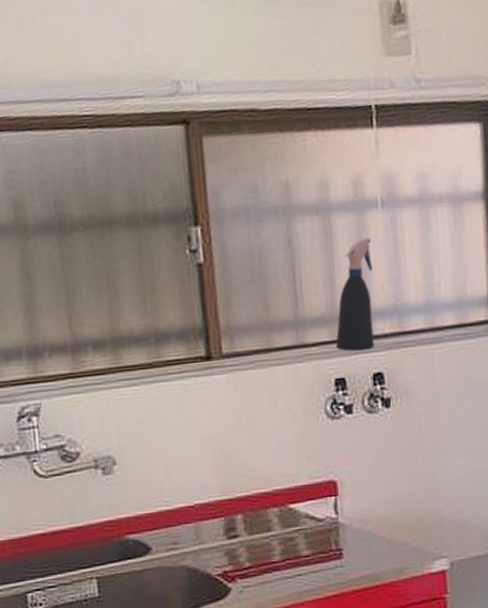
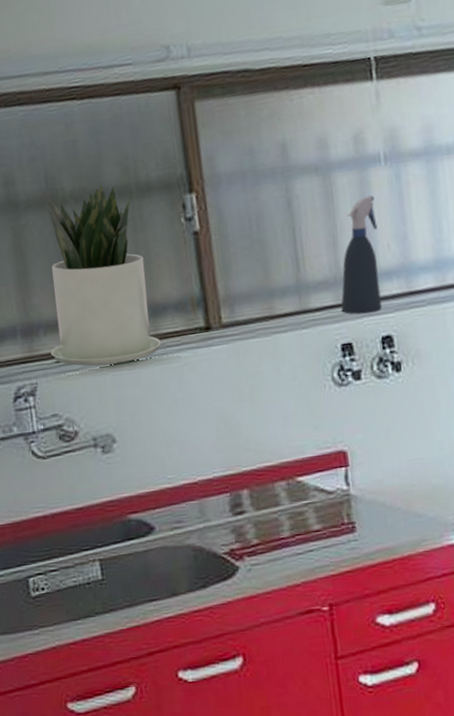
planter: none [53,214,163,390] -> present [44,185,161,366]

